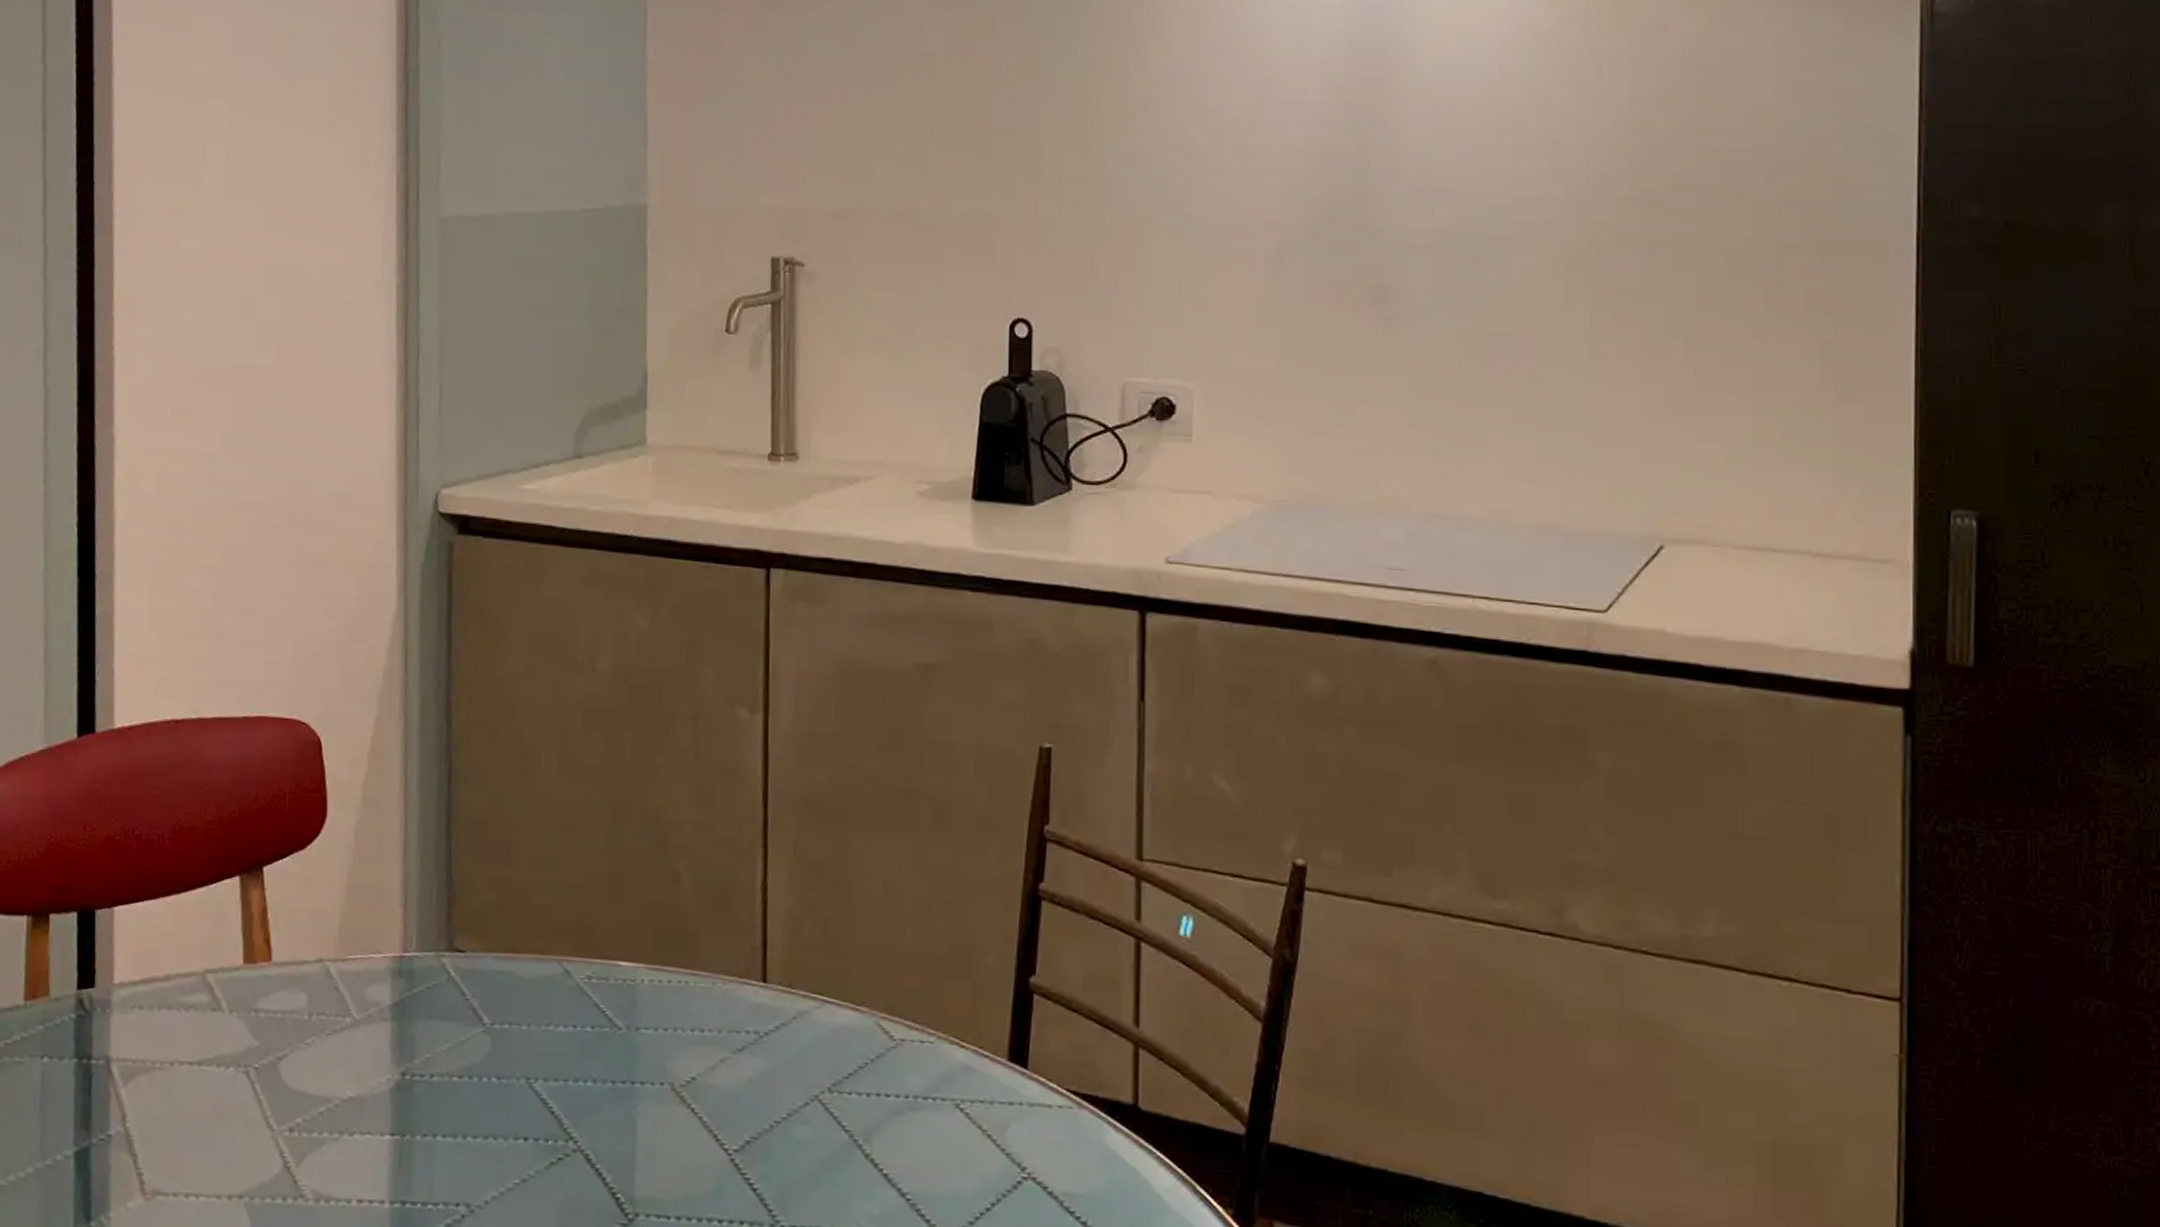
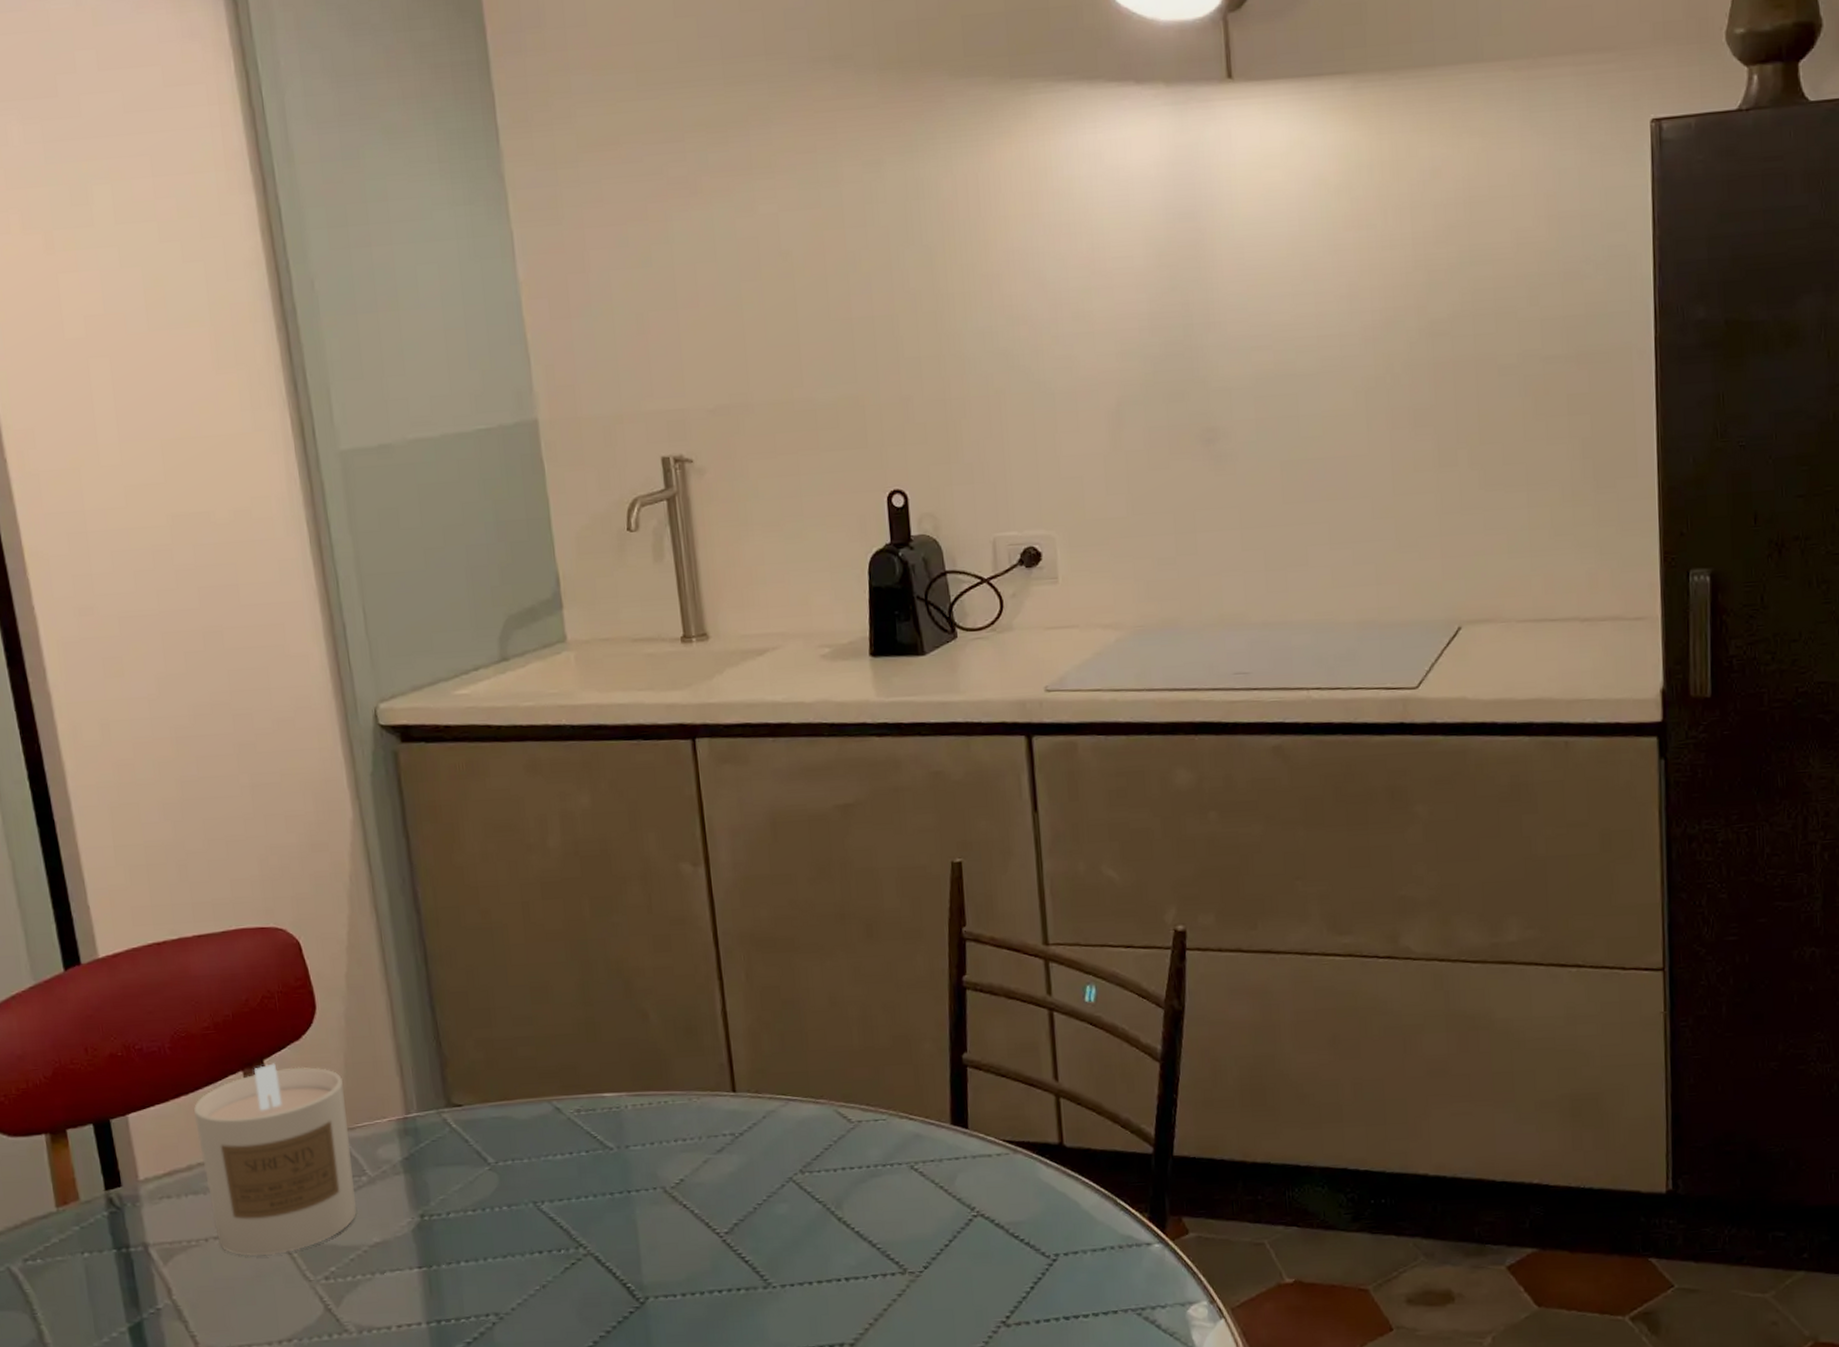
candle: none [181,872,342,1094] -> present [194,1063,358,1256]

